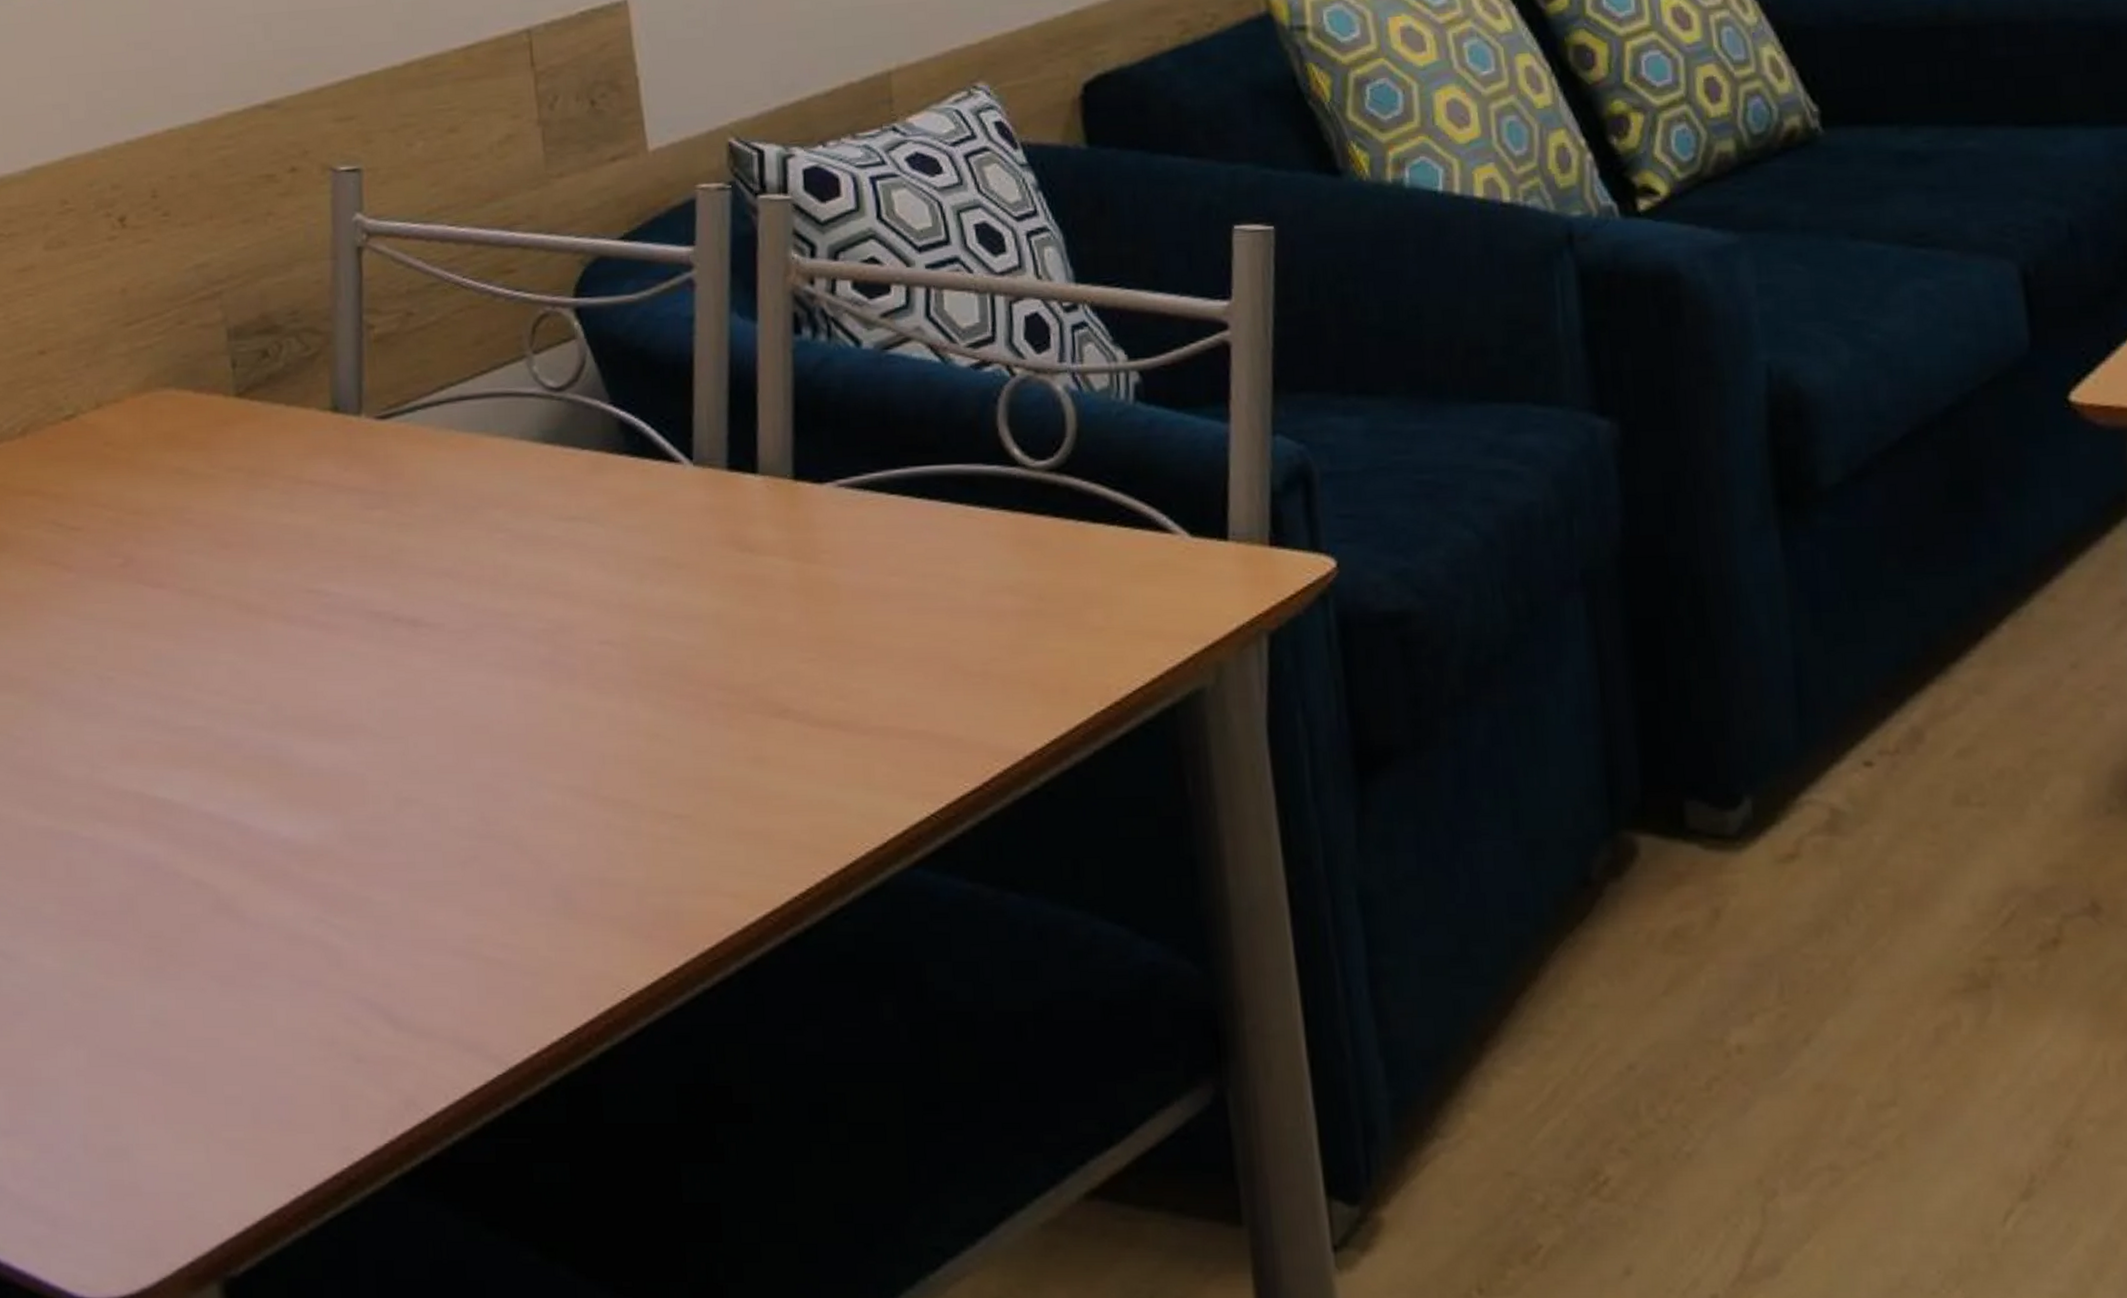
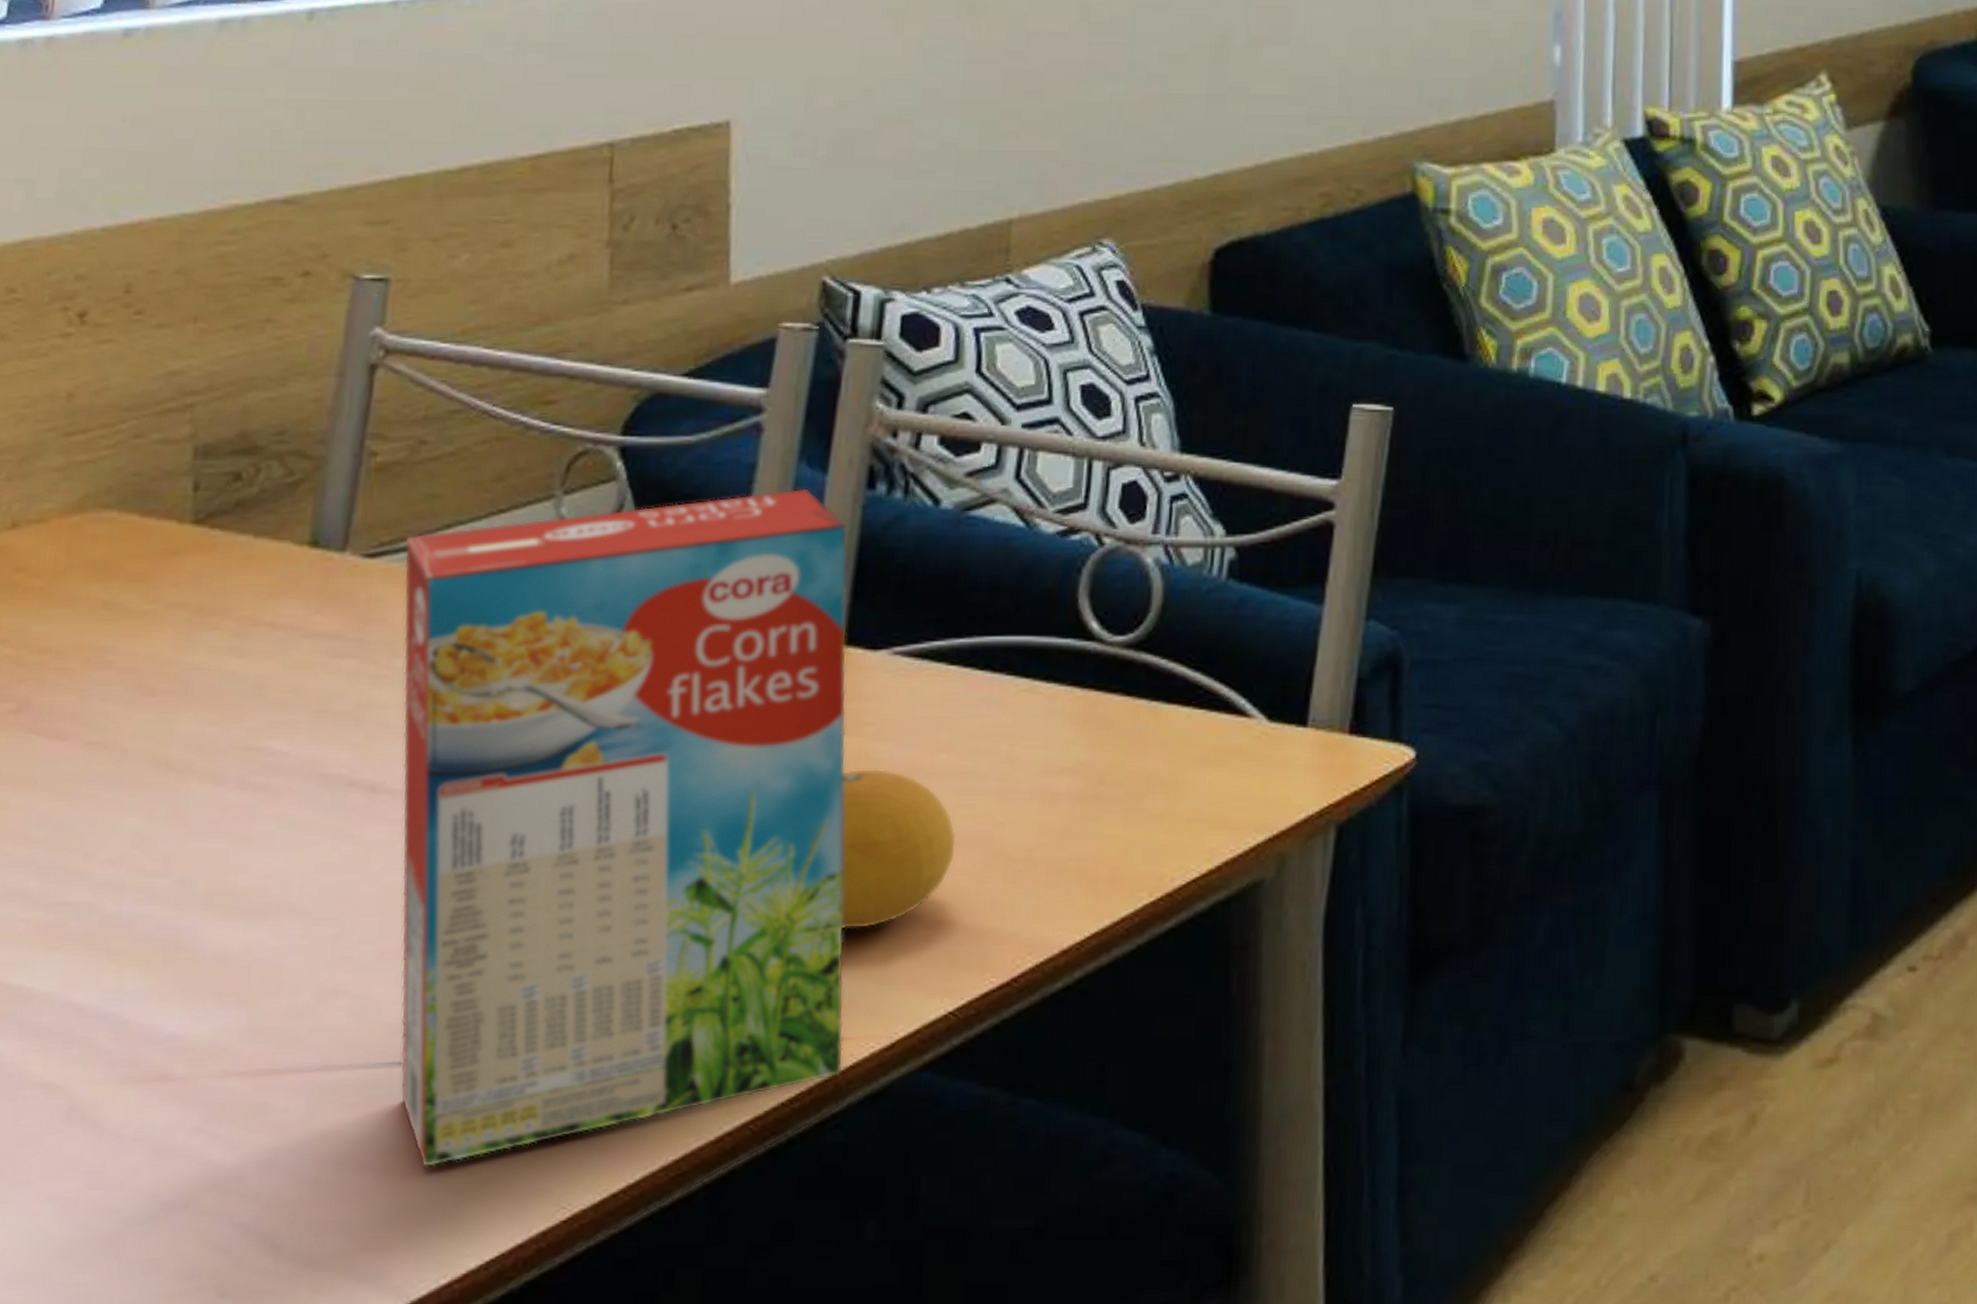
cereal box: none [407,336,844,954] -> present [400,488,848,1168]
fruit: none [808,592,918,741] -> present [841,768,957,930]

